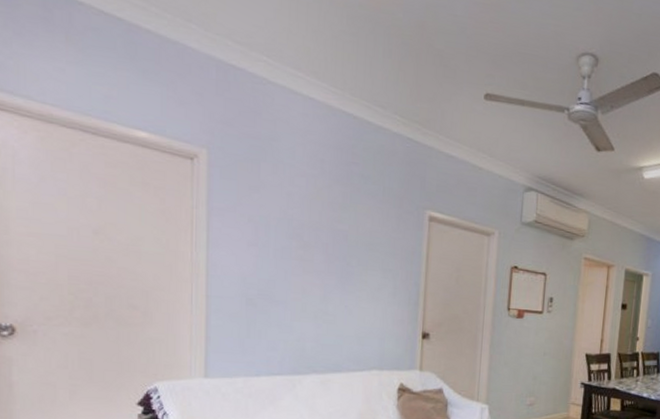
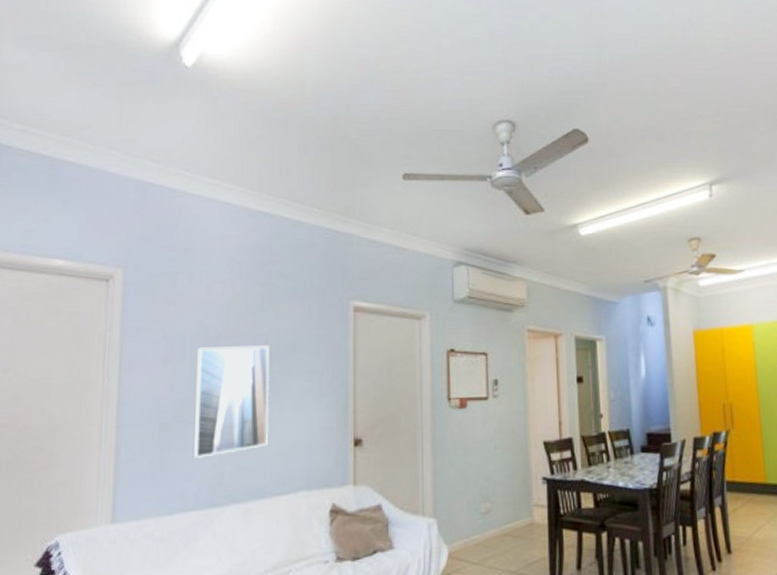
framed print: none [277,235,349,333] -> present [193,345,270,458]

